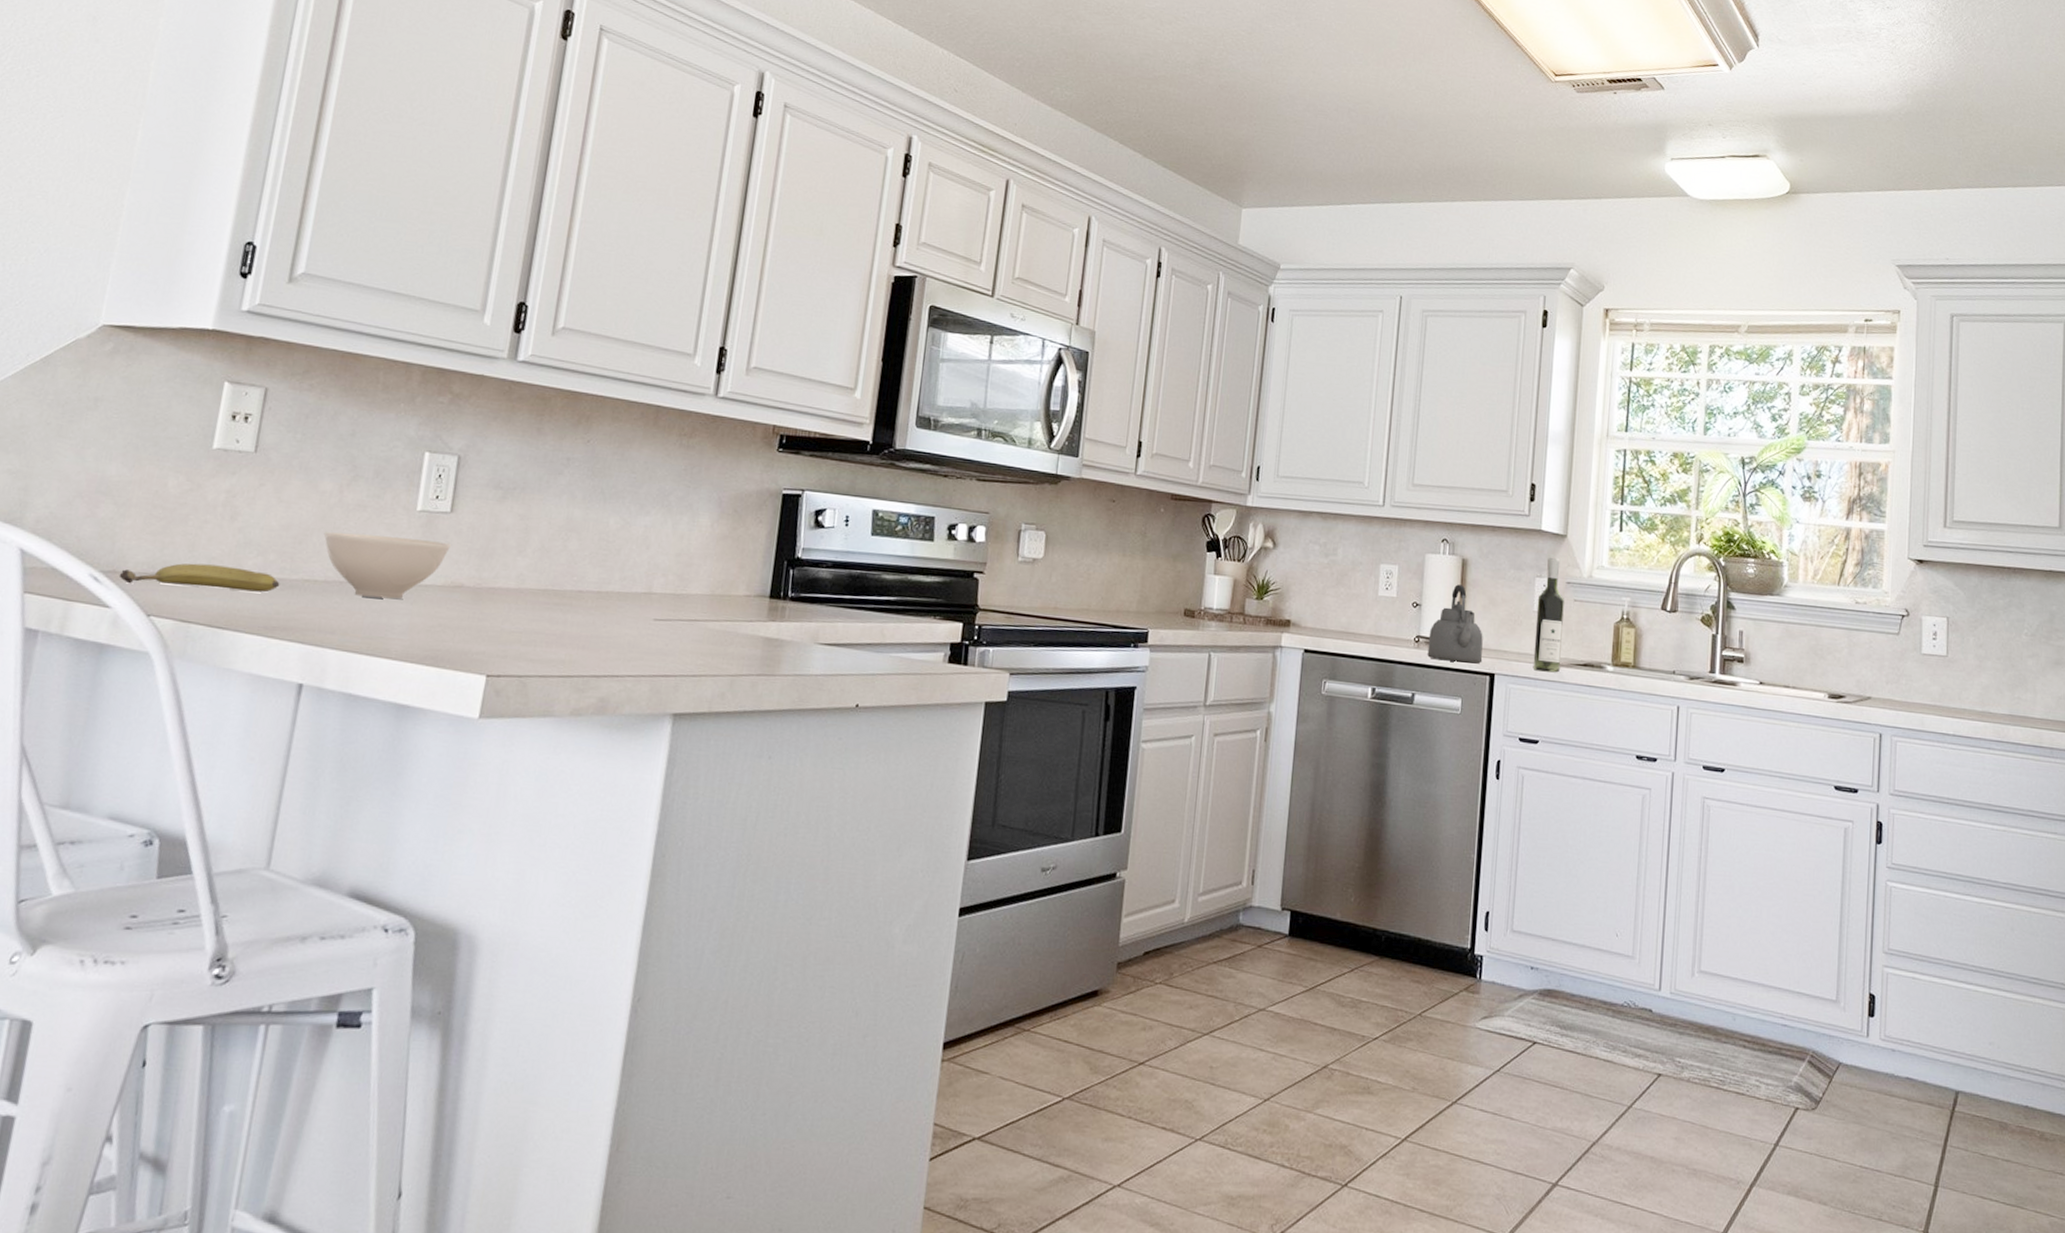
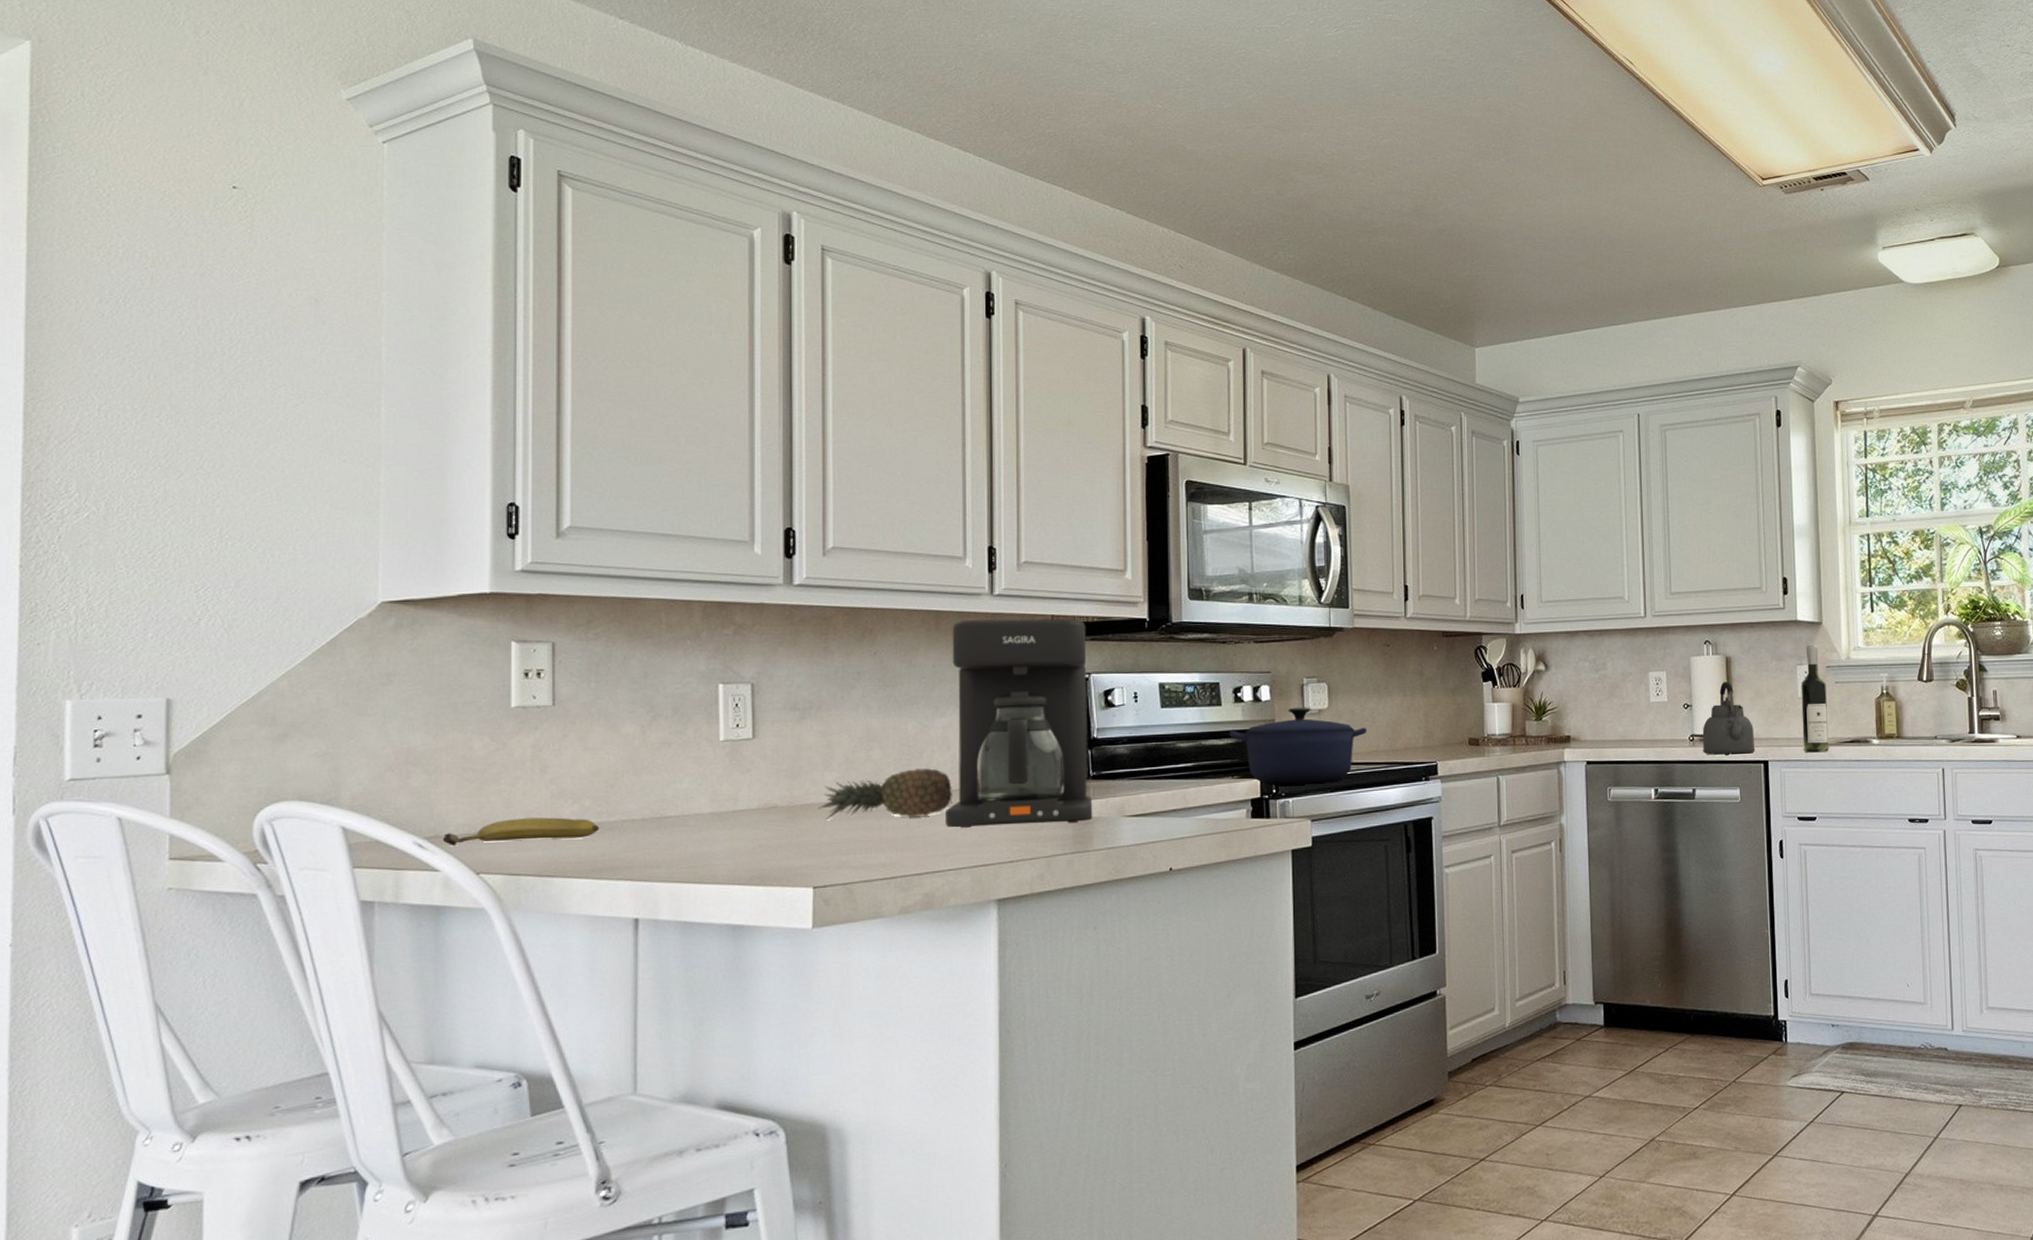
bowl: present [323,532,451,599] -> none [633,767,758,829]
fruit: none [504,565,645,616] -> present [818,768,954,820]
coffee maker: none [631,419,807,645] -> present [944,618,1093,828]
cooking pot: none [937,552,1080,638] -> present [1228,707,1367,786]

